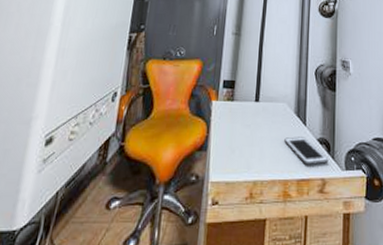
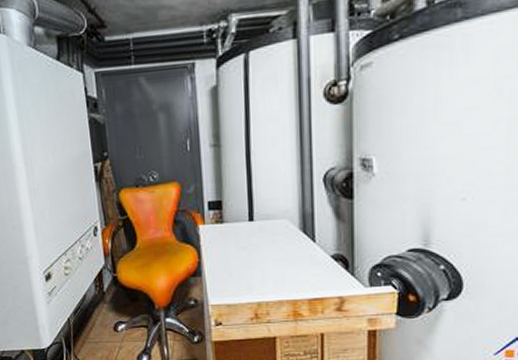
cell phone: present [284,136,329,166] -> none [289,254,347,285]

